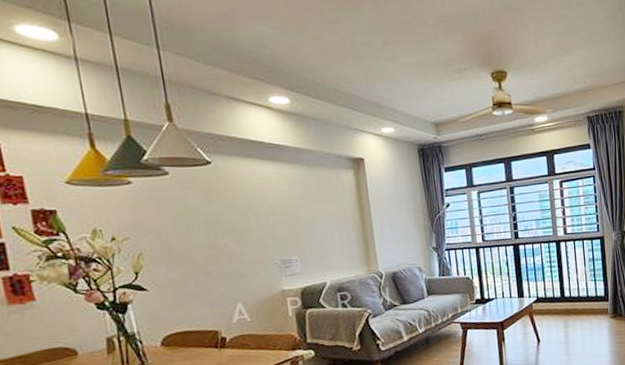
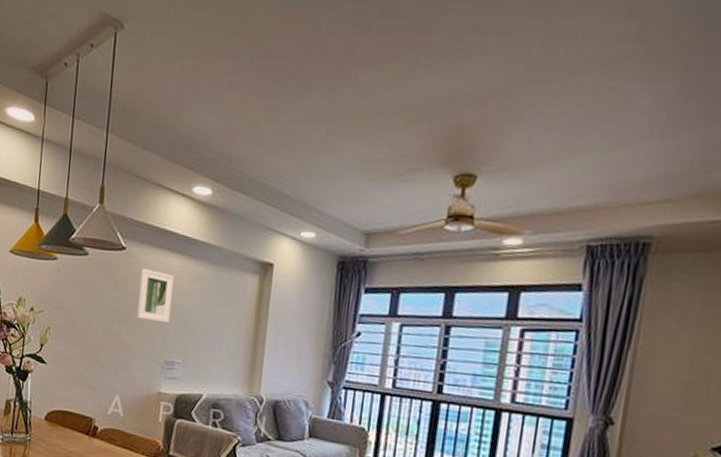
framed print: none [233,178,277,228] -> present [136,268,174,324]

